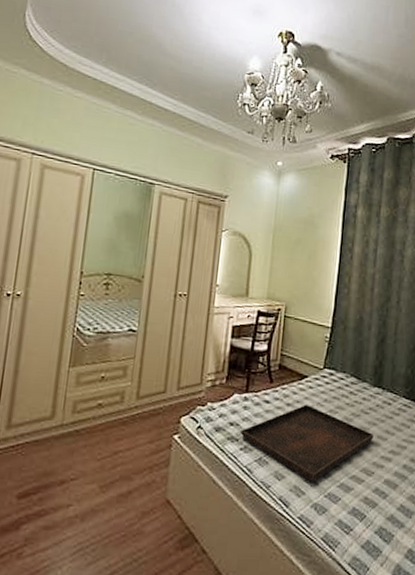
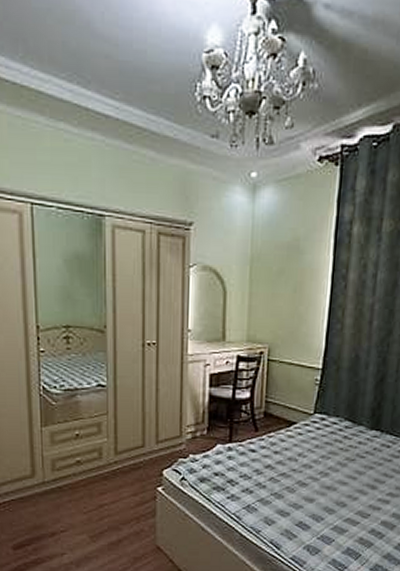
serving tray: present [241,404,374,482] -> none [226,452,370,526]

